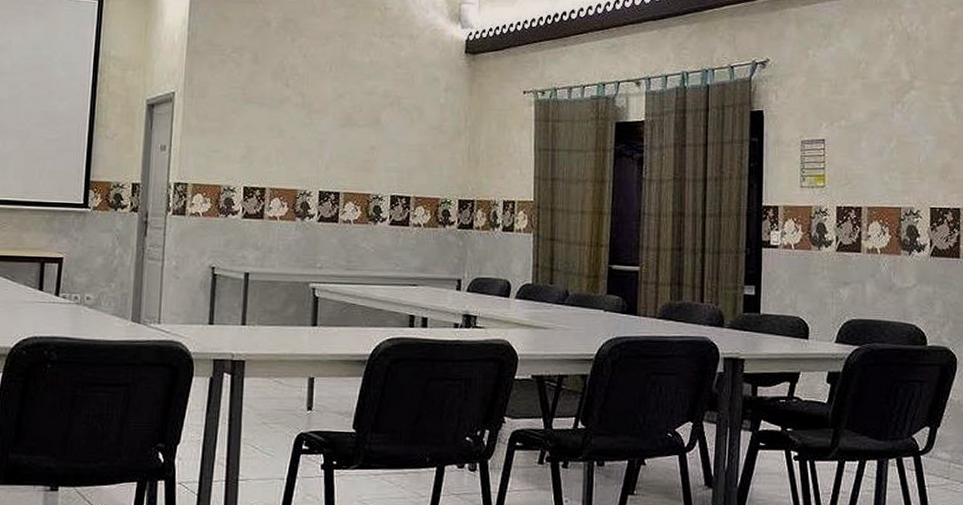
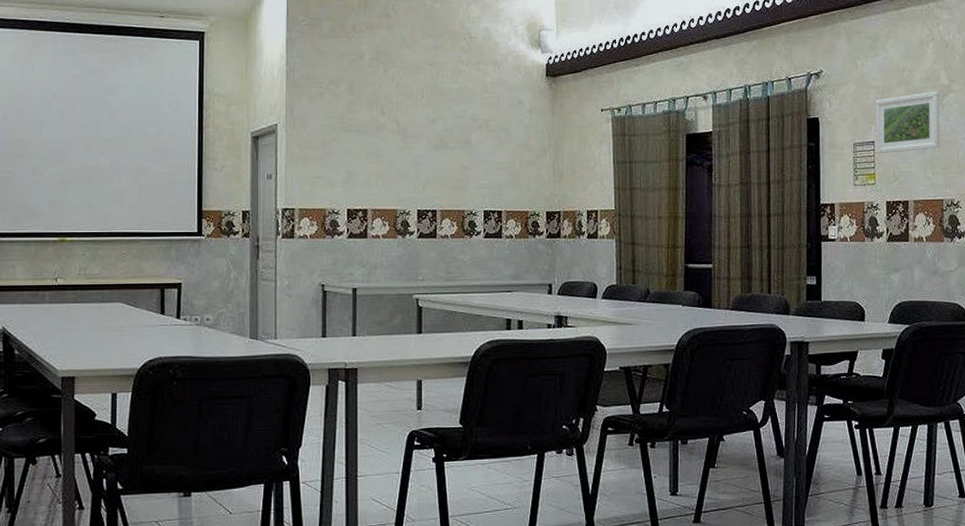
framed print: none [826,87,900,154] -> present [875,91,941,154]

